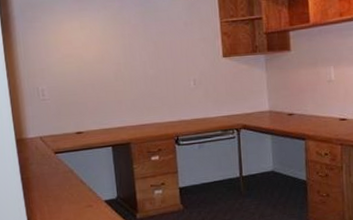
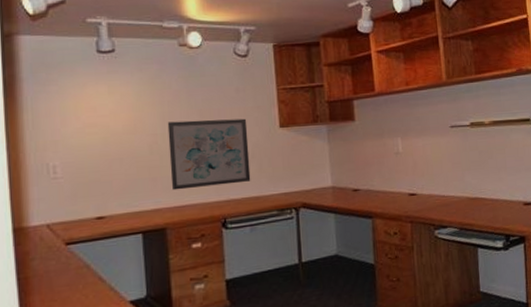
wall art: none [128,49,199,112] -> present [167,118,251,191]

